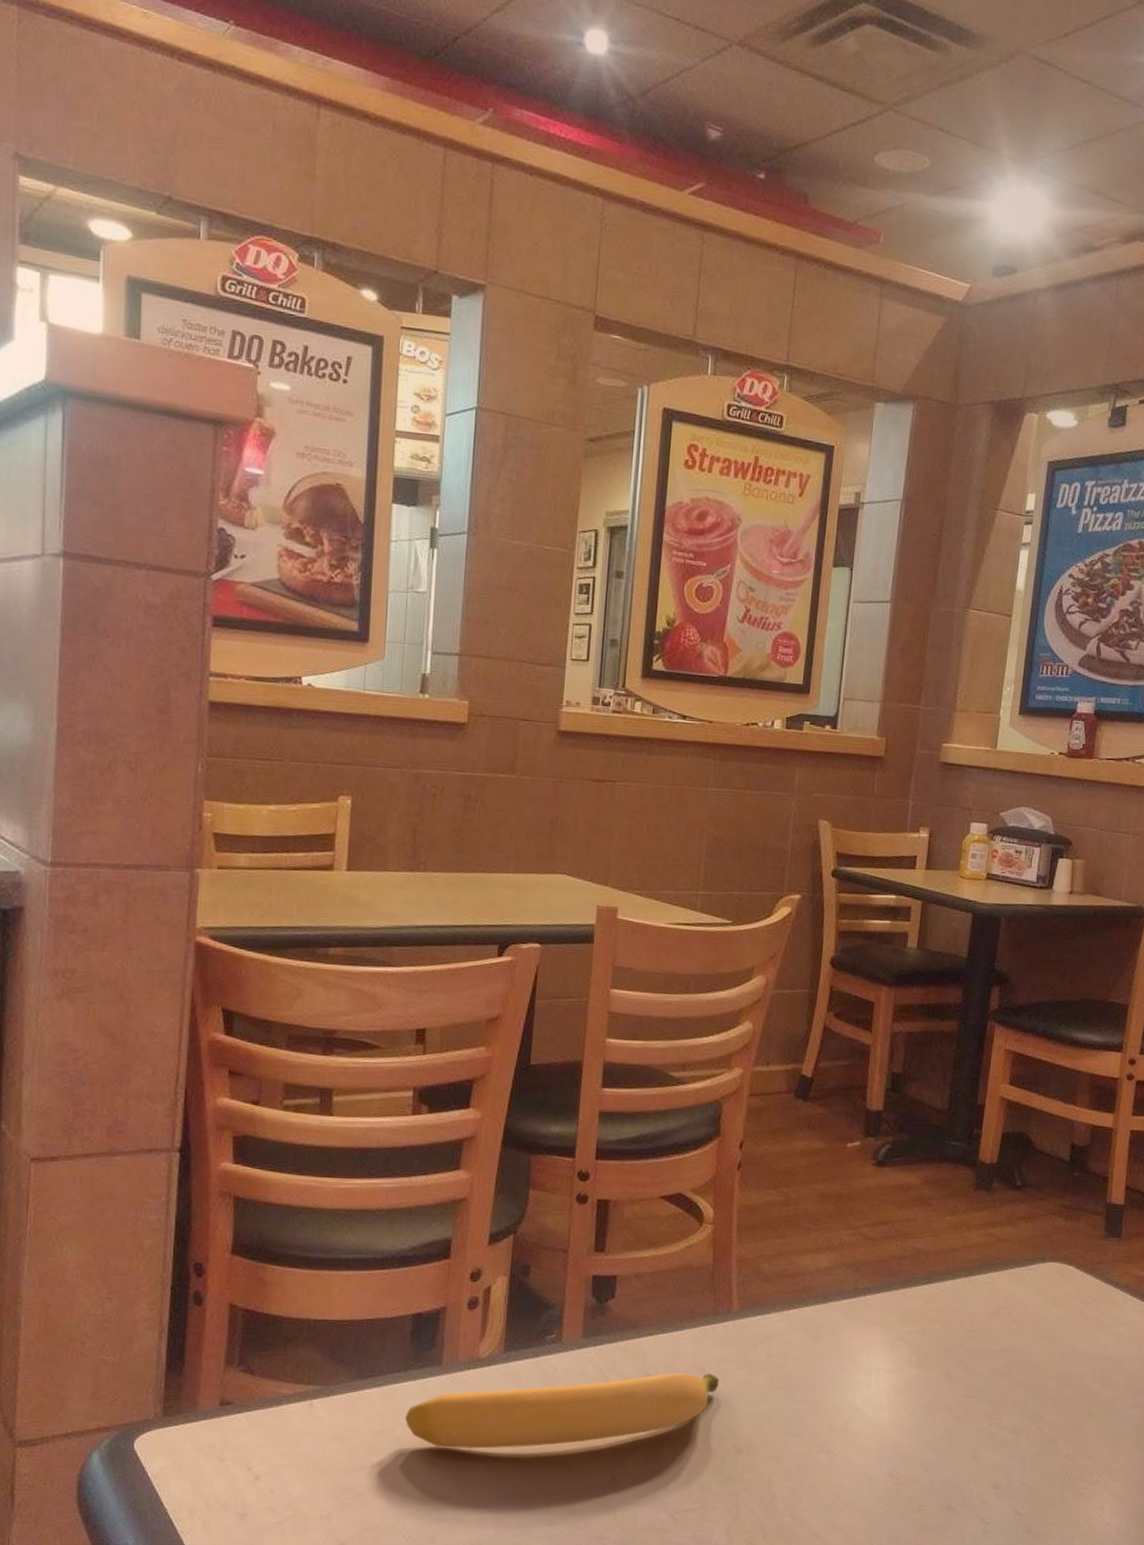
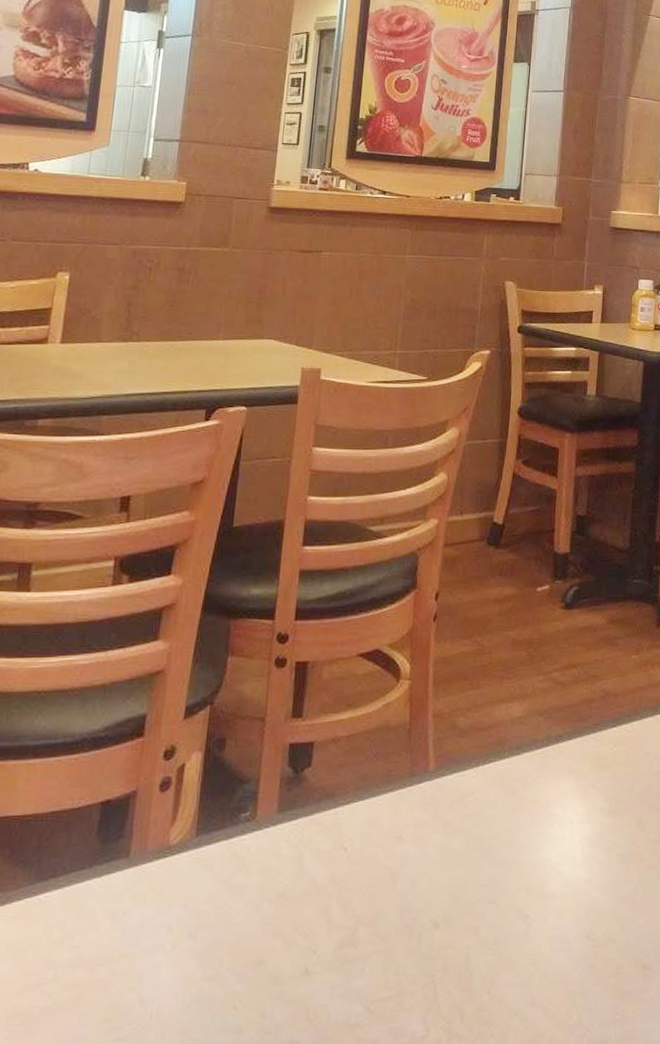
banana: present [405,1372,720,1449] -> none [87,841,417,953]

